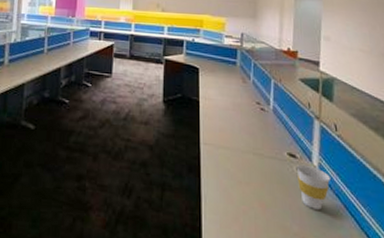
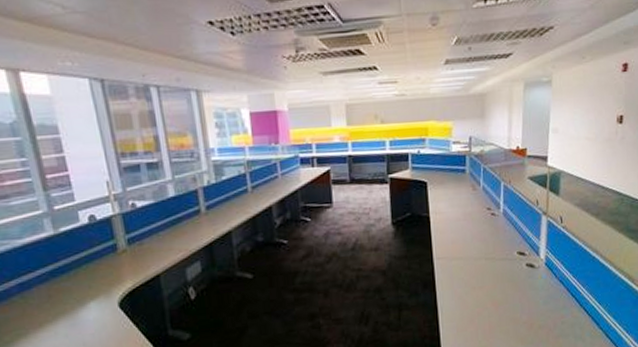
cup: present [296,164,330,210] -> none [525,259,555,298]

